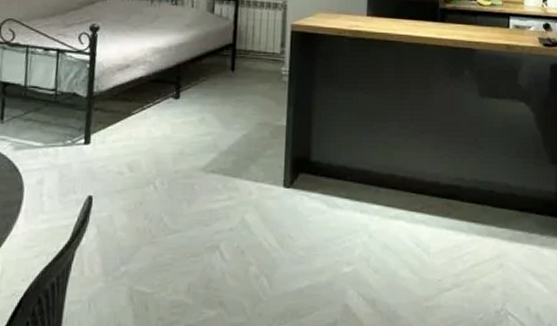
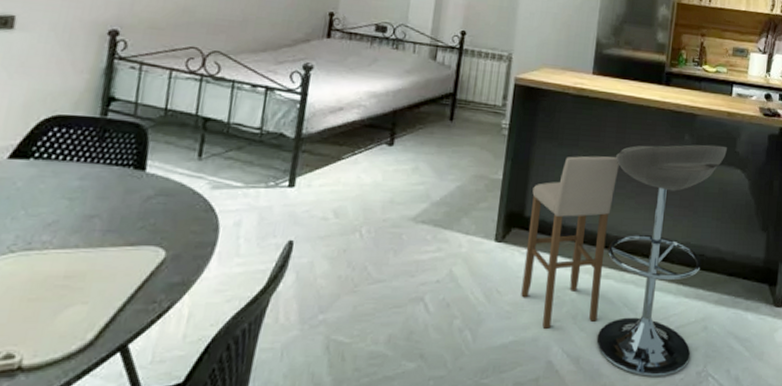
bar stool: none [313,97,401,272] -> present [521,155,619,329]
bar stool: none [391,79,509,318] -> present [596,144,727,378]

